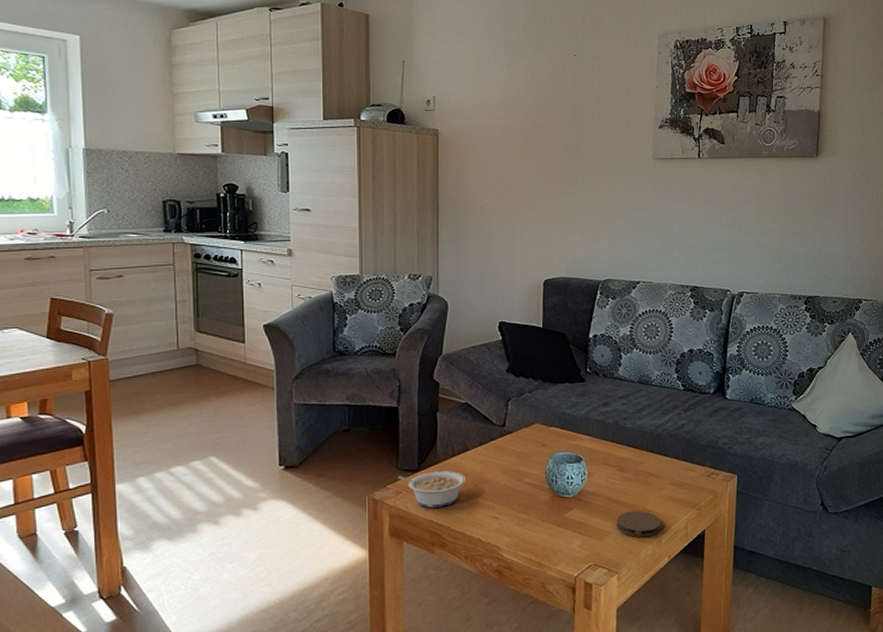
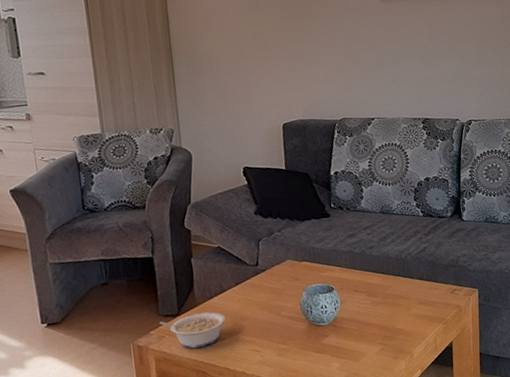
coaster: present [616,510,662,538] -> none [370,330,412,355]

